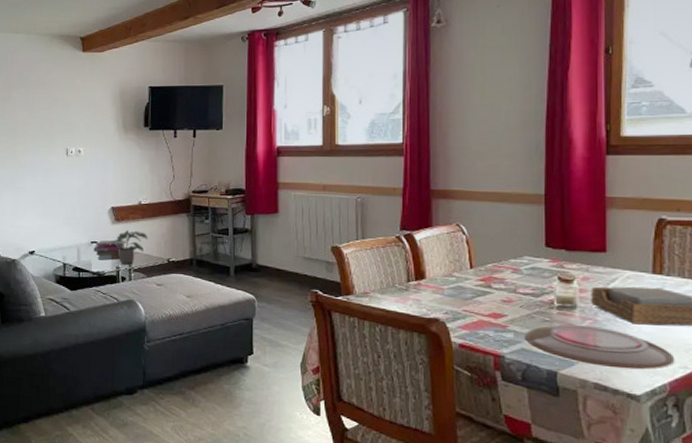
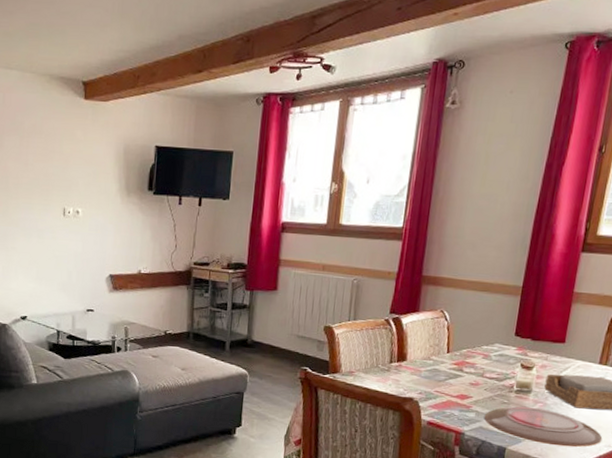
books: present [93,240,127,260] -> none [89,309,124,329]
potted plant: present [110,229,148,265] -> none [106,299,146,335]

